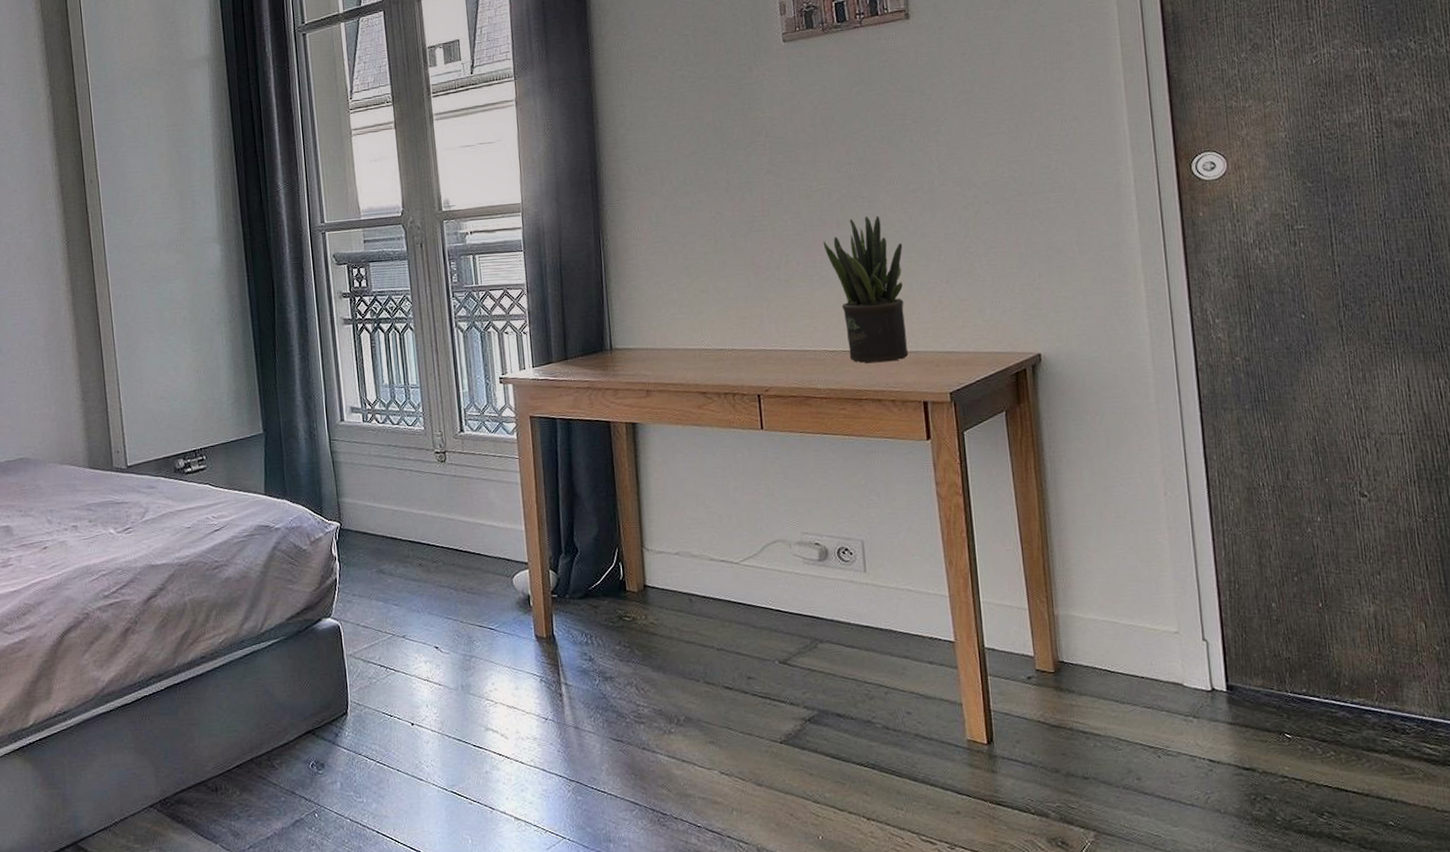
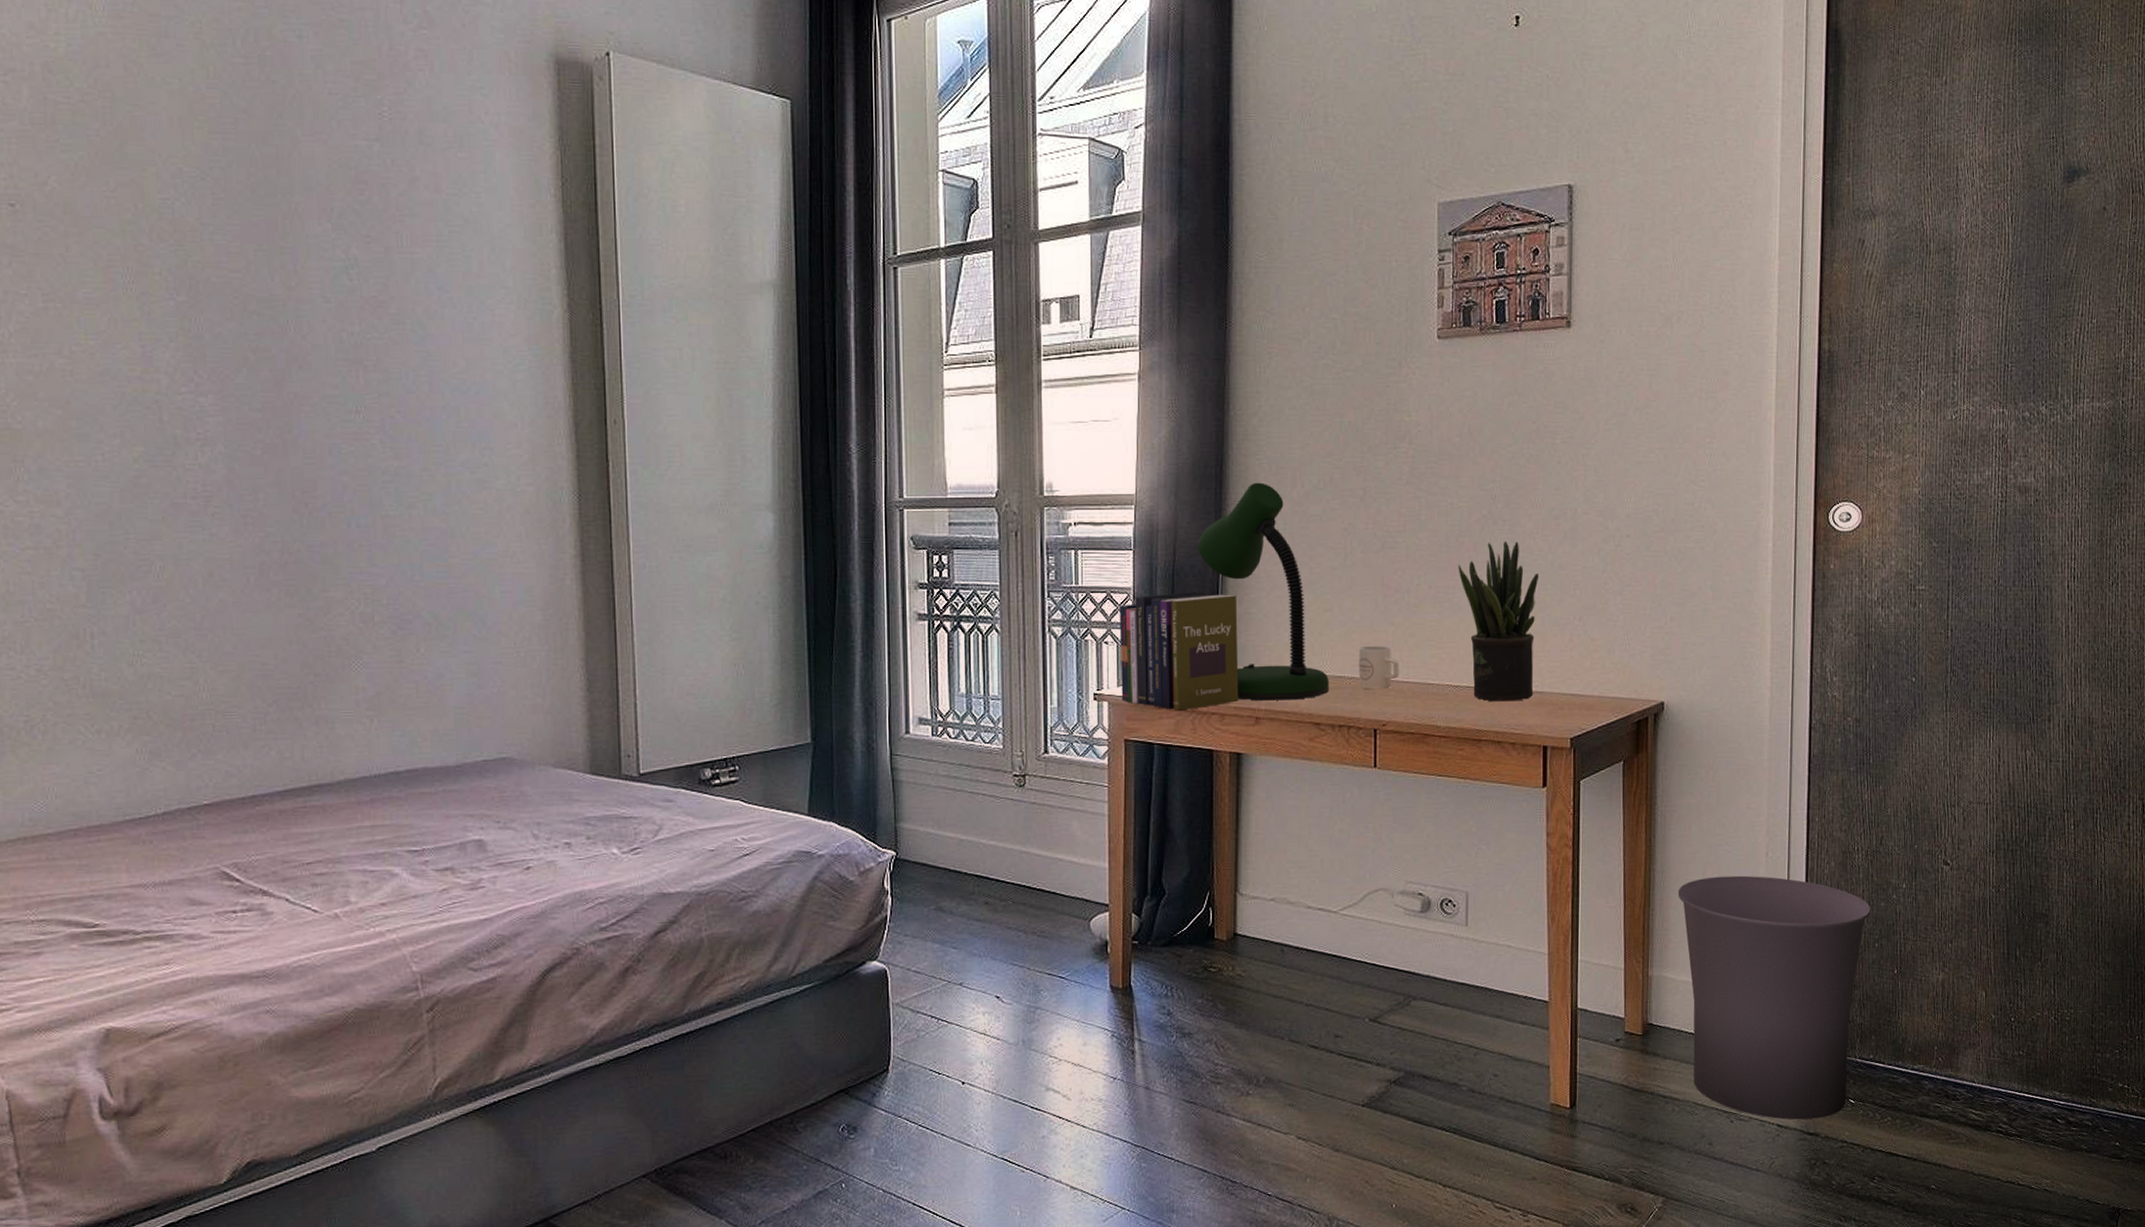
books: none [515,282,630,389] -> present [1119,591,1239,711]
desk lamp: none [579,183,712,375] -> present [1197,482,1329,701]
mug: none [736,318,777,360] -> present [1358,645,1399,690]
waste bin: none [1075,515,1285,755] -> present [1677,875,1871,1120]

